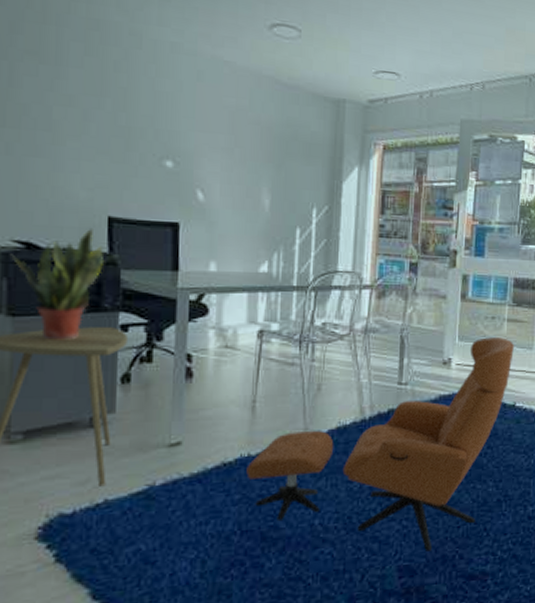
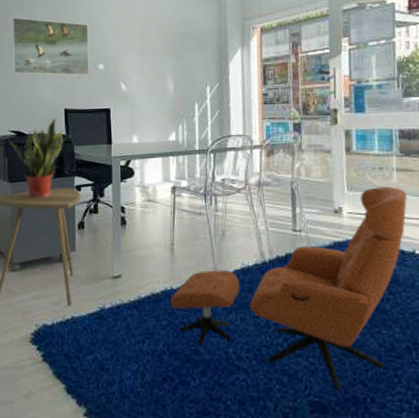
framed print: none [21,68,153,174] -> present [12,17,90,76]

